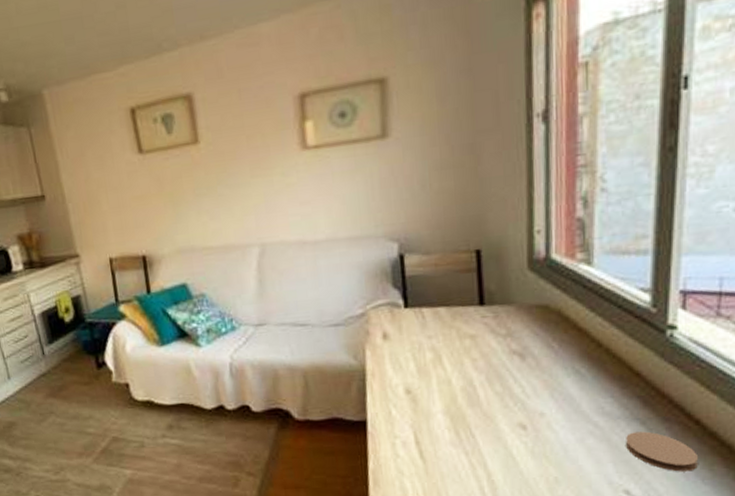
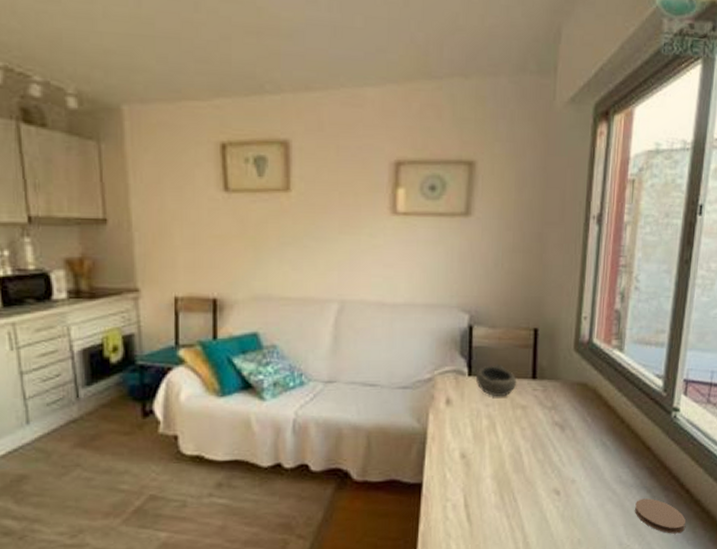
bowl: none [412,292,462,328] -> present [475,363,517,397]

